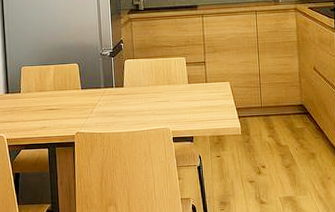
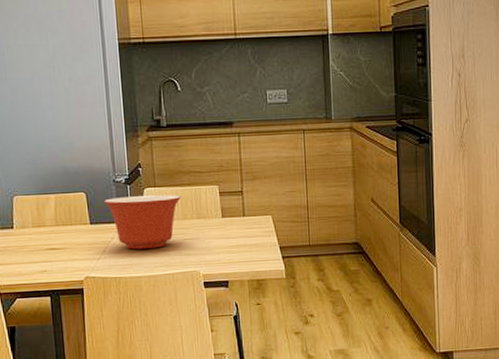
mixing bowl: none [92,65,155,110] -> present [103,194,181,250]

